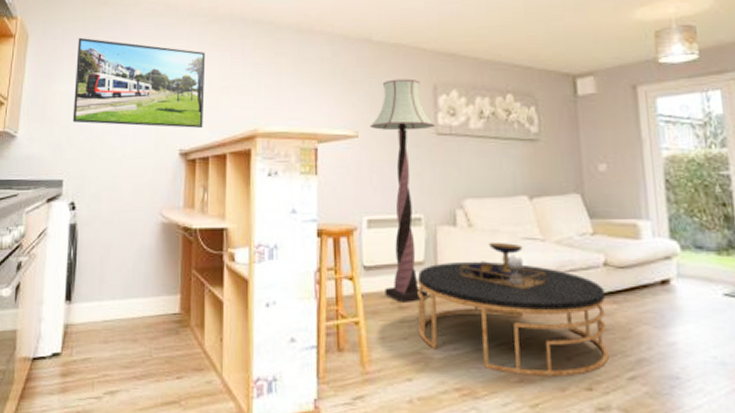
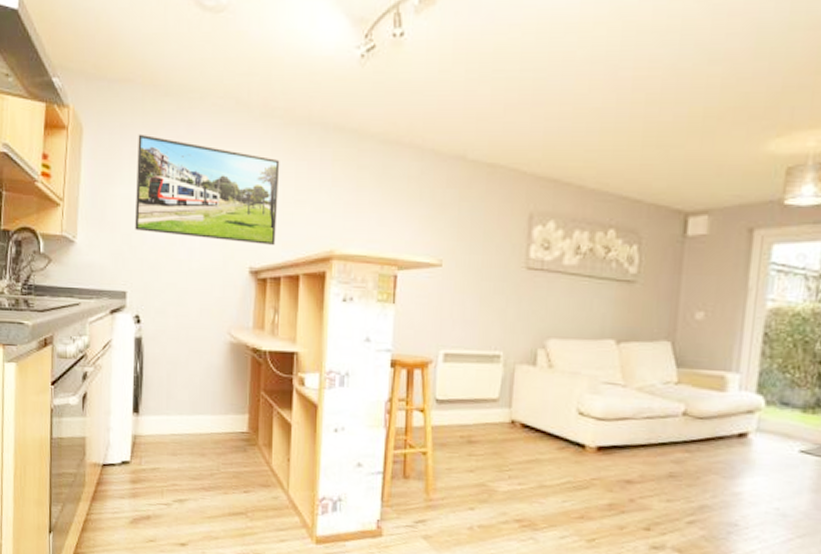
floor lamp: present [370,78,436,302] -> none [455,204,527,438]
coffee table: present [417,242,609,377] -> none [485,384,680,517]

